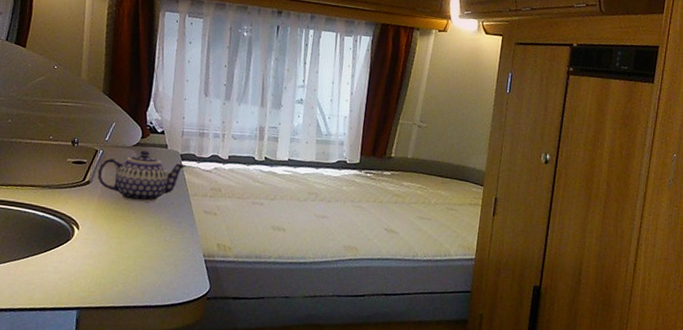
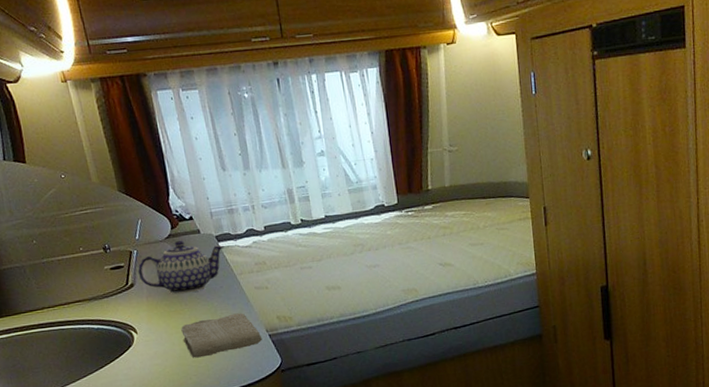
washcloth: none [121,230,198,268] -> present [181,313,263,358]

